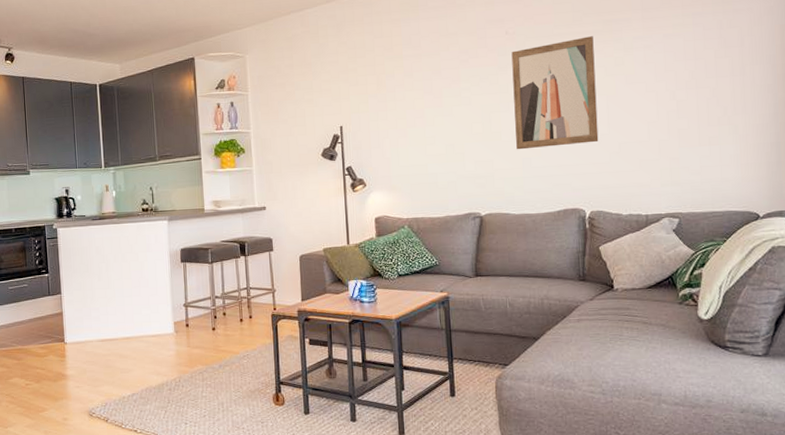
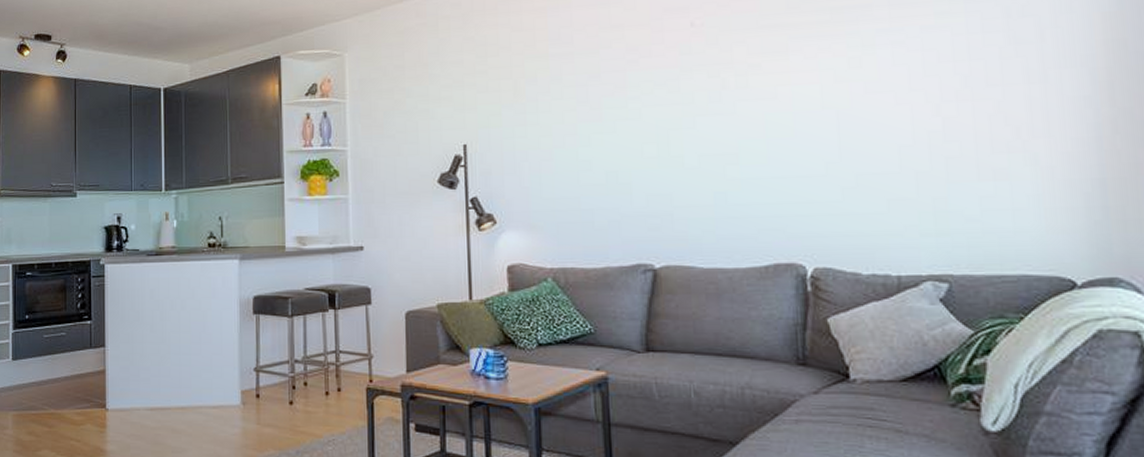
wall art: present [511,36,599,150] -> none [699,28,825,181]

